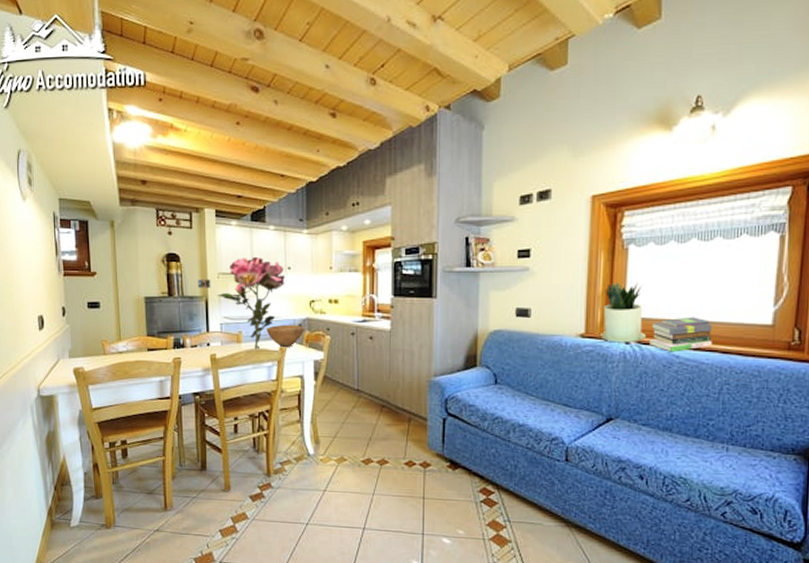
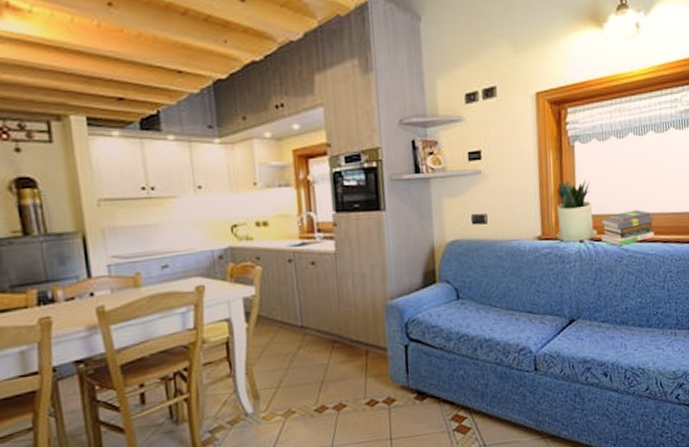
flower bouquet: present [197,256,285,350] -> none [67,175,196,294]
bowl: present [266,324,305,347] -> none [174,256,227,286]

